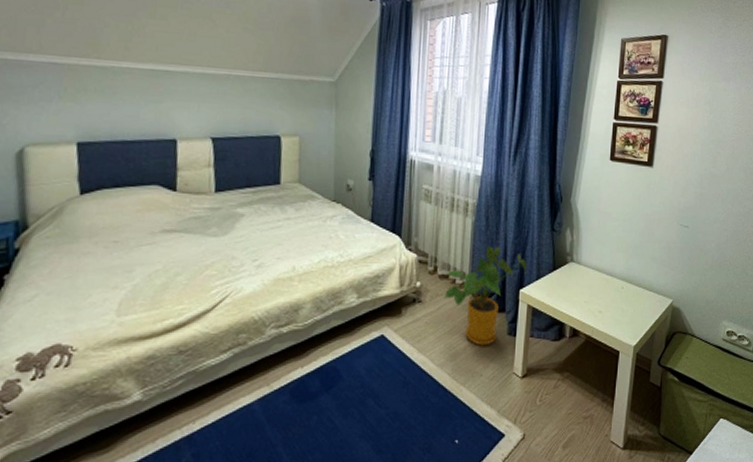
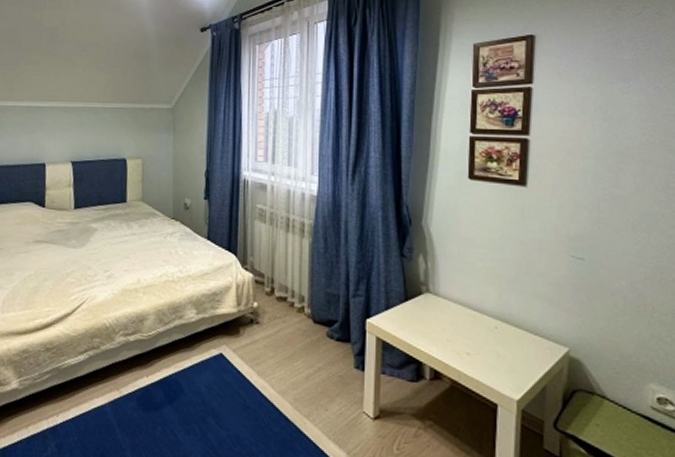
house plant: present [443,246,528,346] -> none [282,269,374,378]

